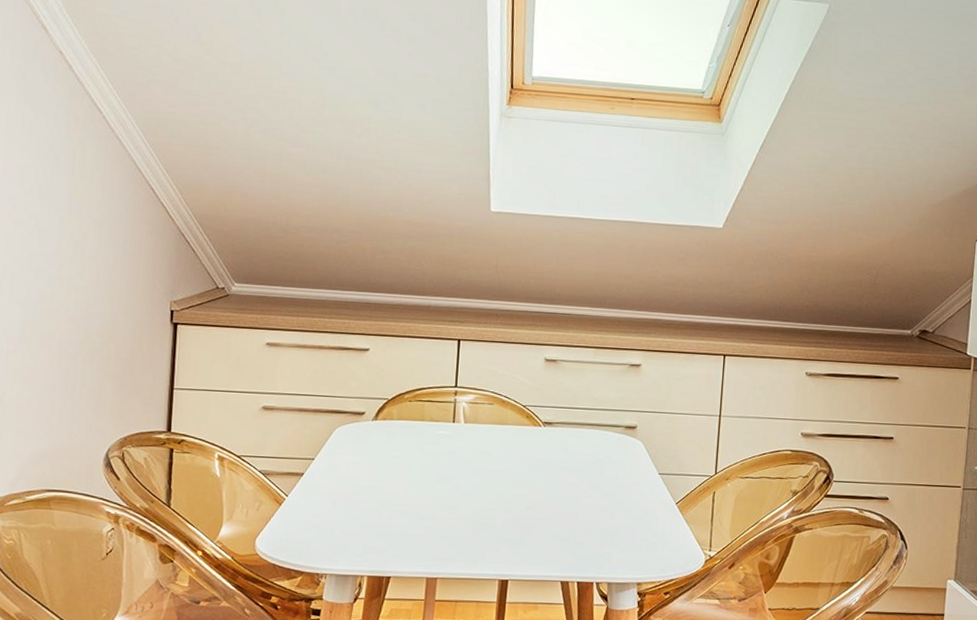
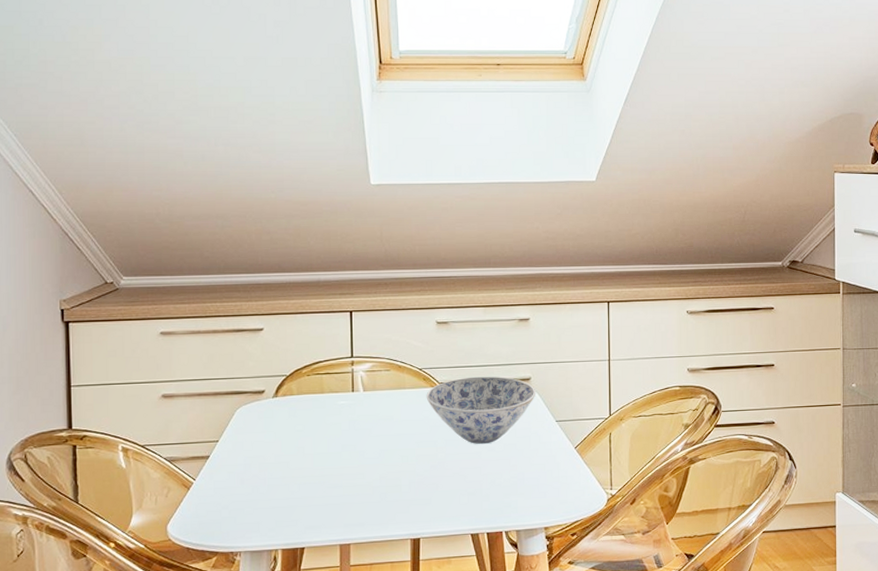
bowl: none [527,419,641,491] -> present [426,376,536,445]

